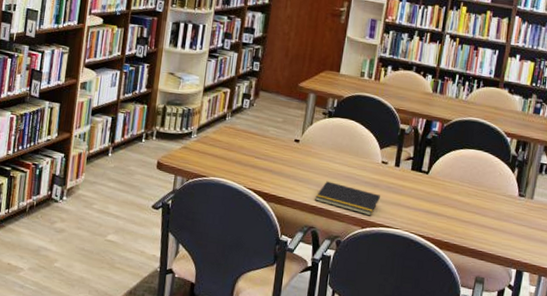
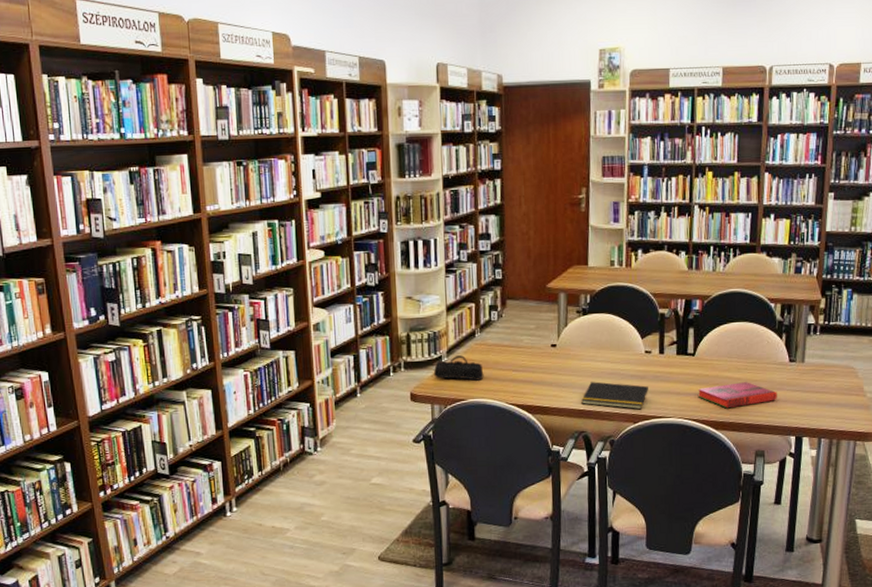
pencil case: none [182,134,228,161] -> present [434,355,484,381]
hardback book: none [426,206,503,232] -> present [697,382,777,409]

